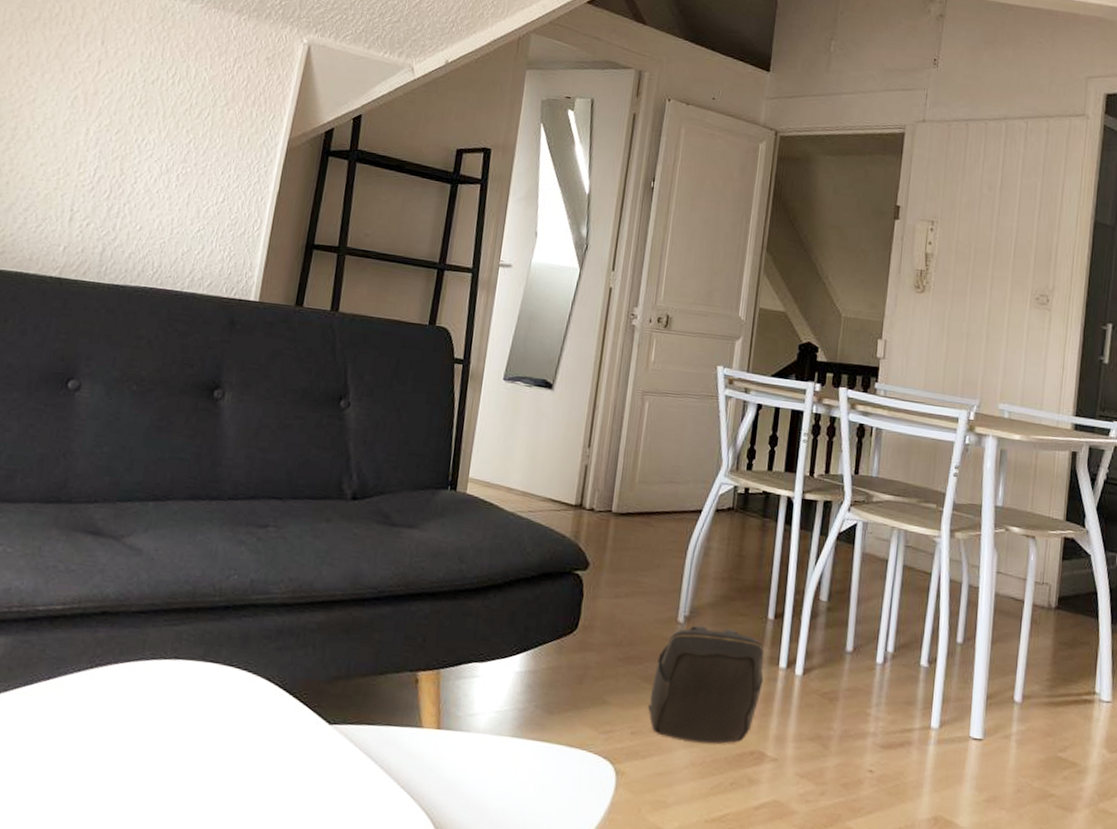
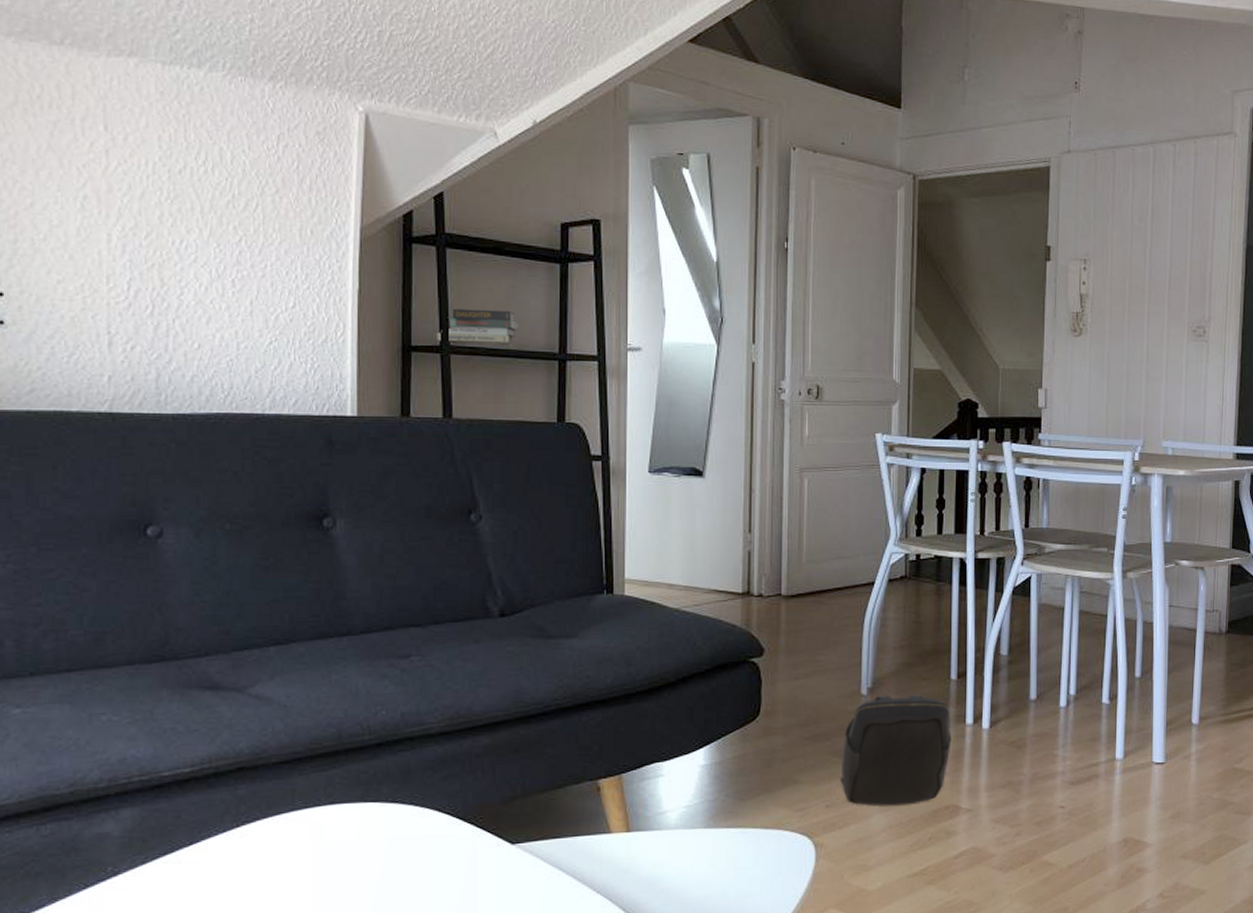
books: none [336,215,409,252] -> present [436,308,519,345]

